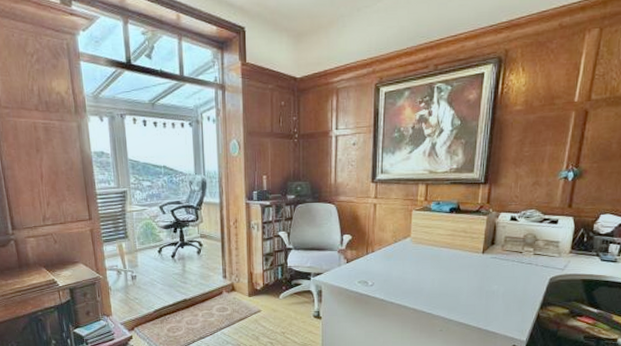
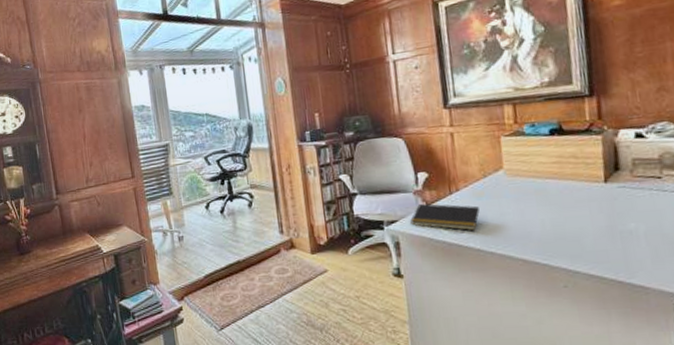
notepad: none [333,260,387,285] -> present [410,203,480,231]

